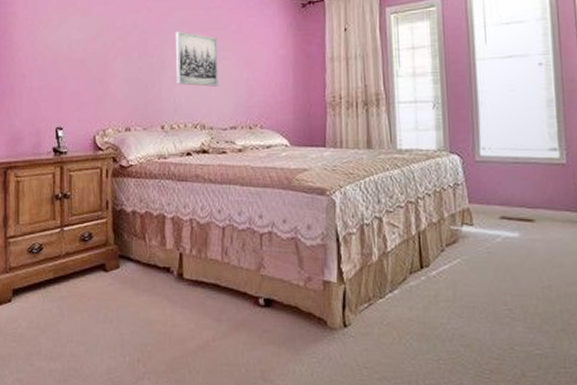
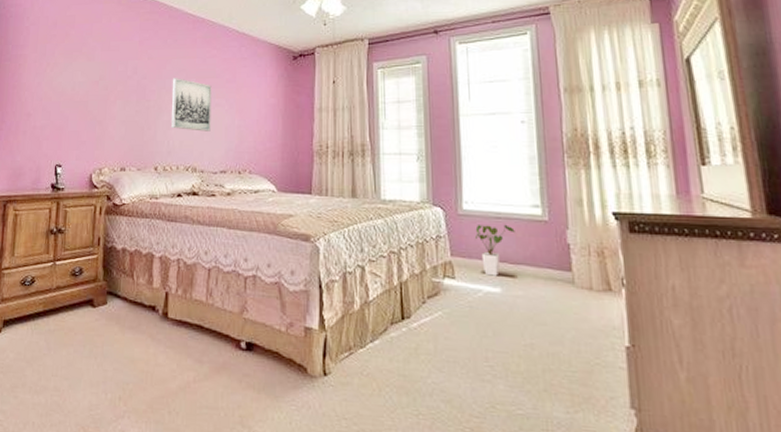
house plant: none [493,169,533,221] -> present [475,224,515,276]

